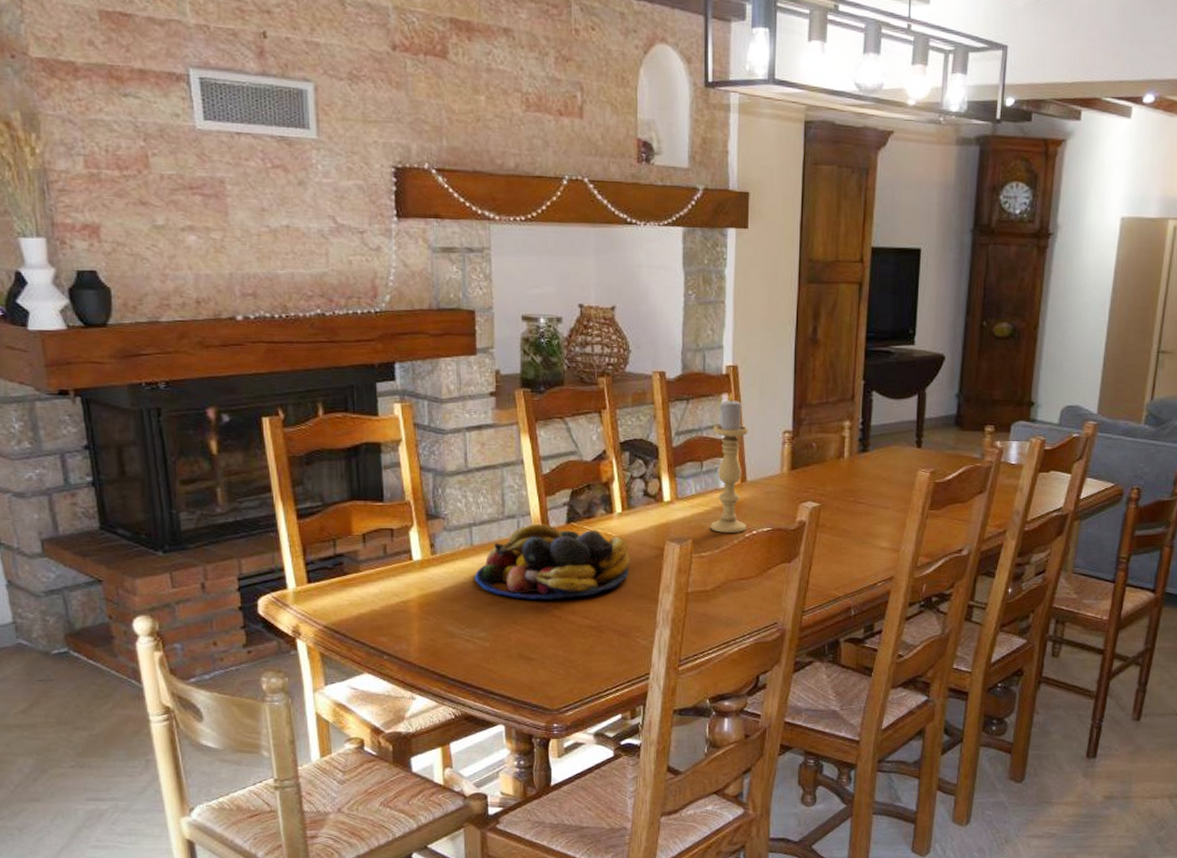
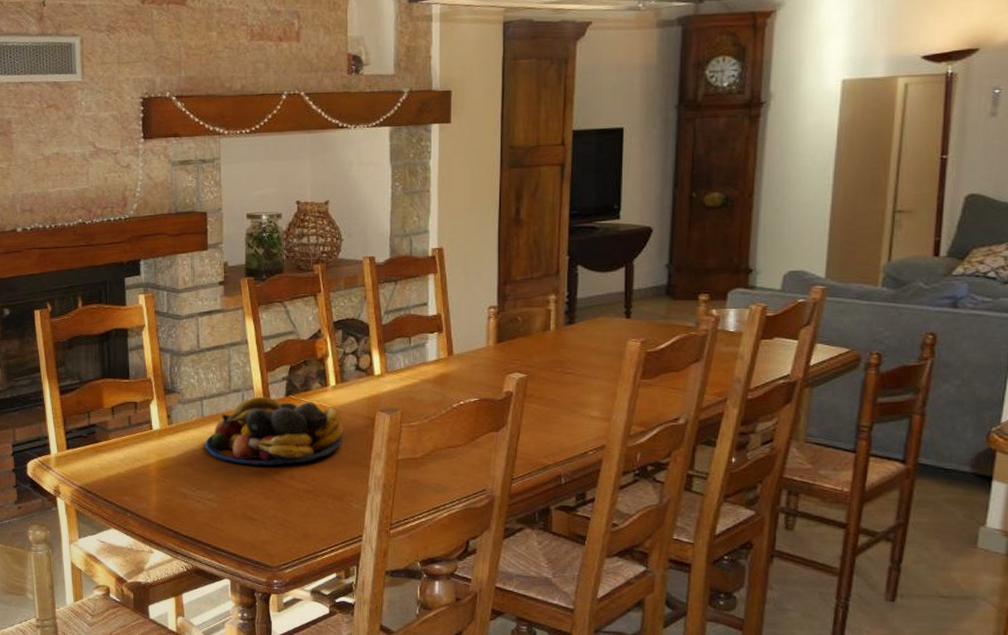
candle holder: present [710,398,748,533] -> none [419,278,454,403]

